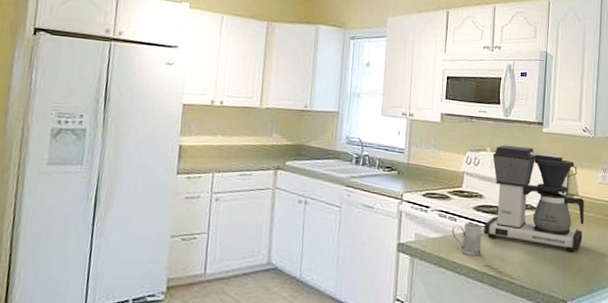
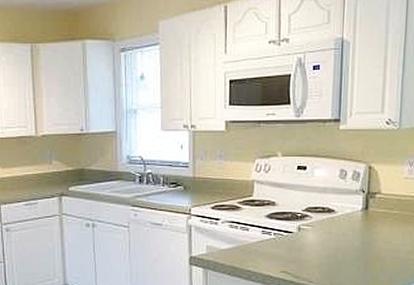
mug: present [451,222,482,256] -> none [244,231,277,263]
coffee maker: present [484,145,585,253] -> none [278,148,388,252]

